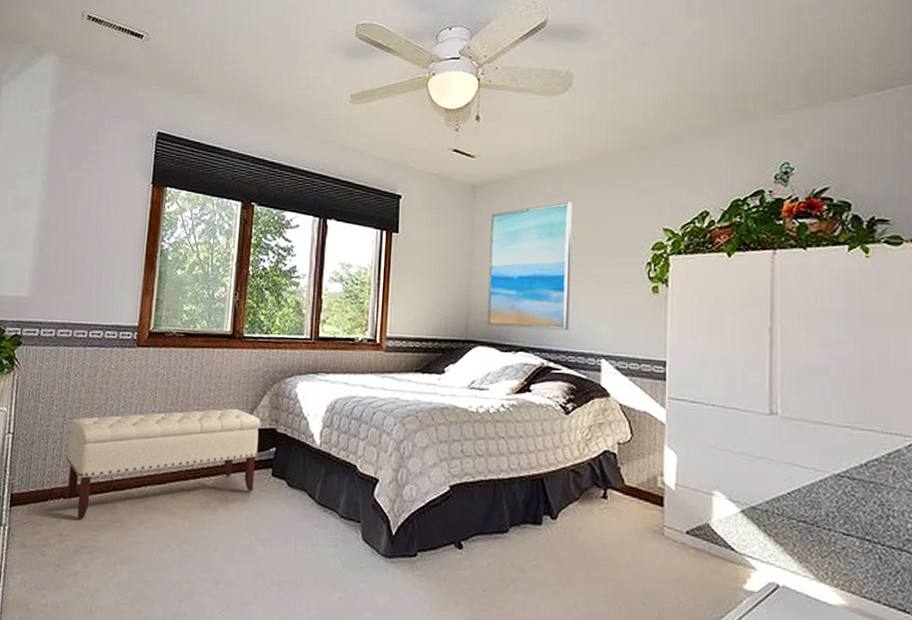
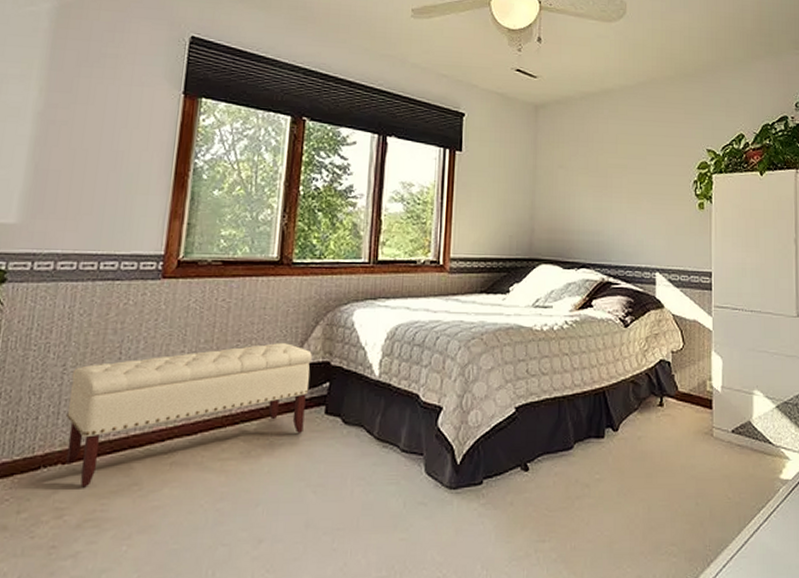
wall art: present [487,201,572,331] -> none [551,123,628,247]

